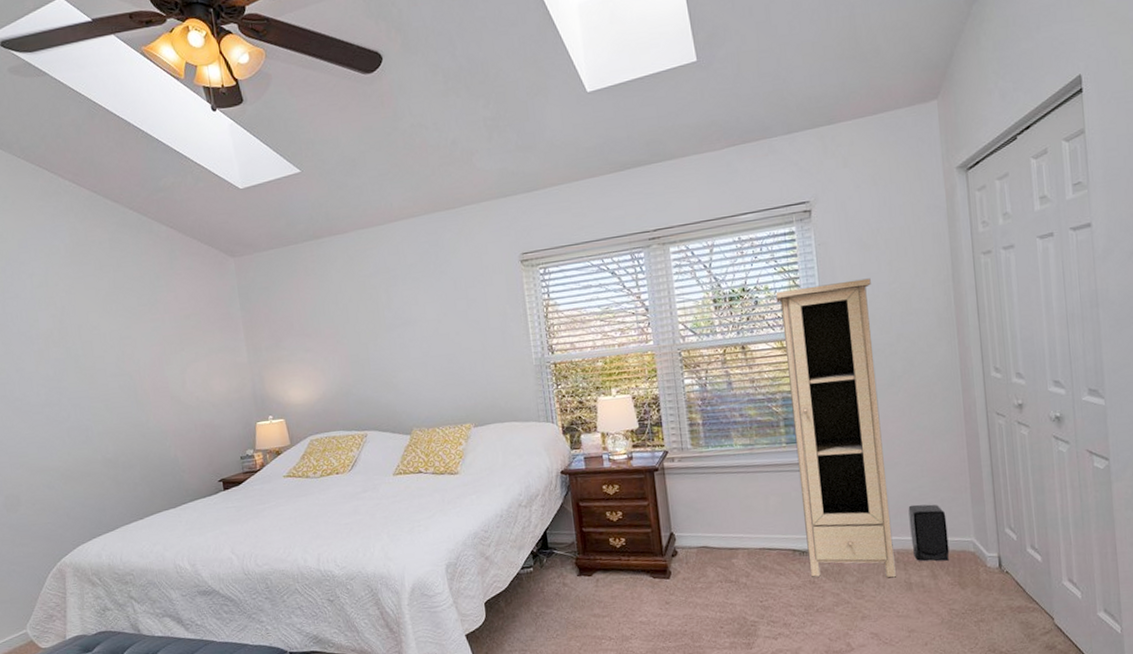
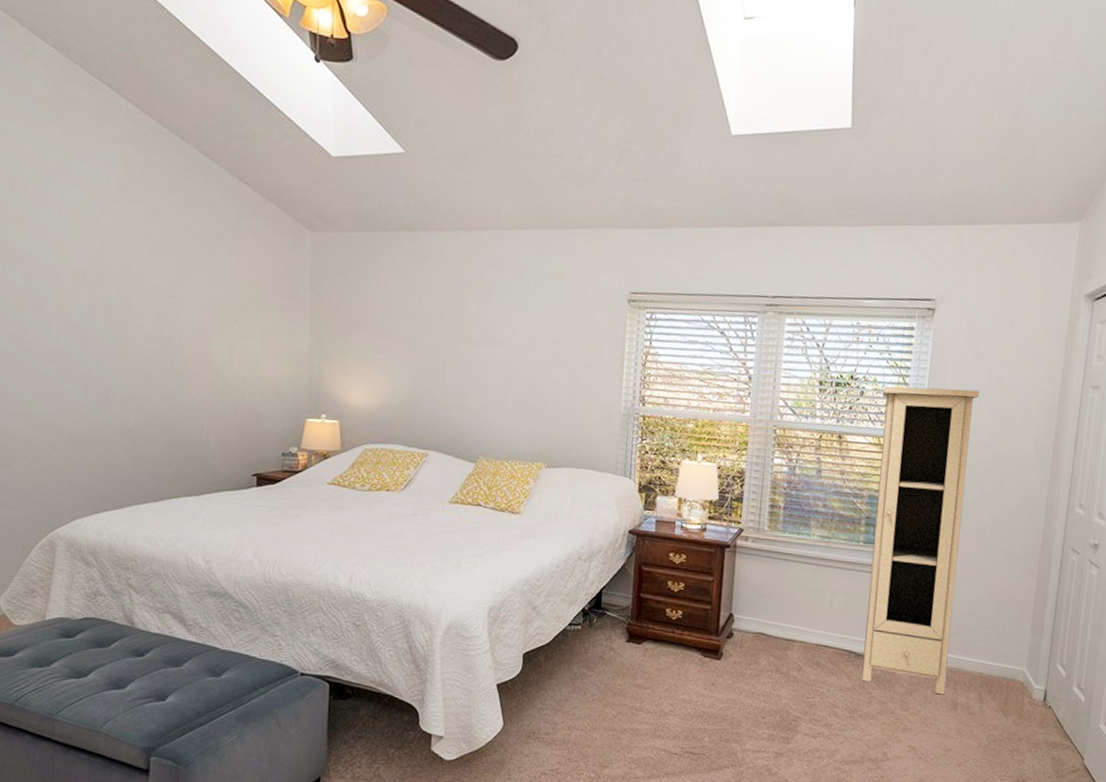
speaker: present [908,504,949,561] -> none [965,626,1004,686]

